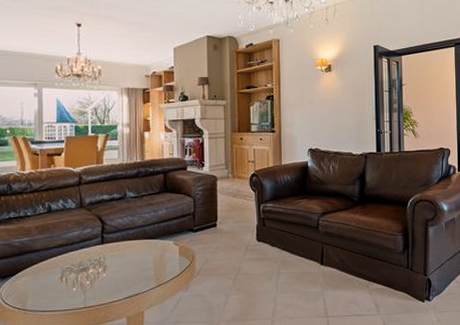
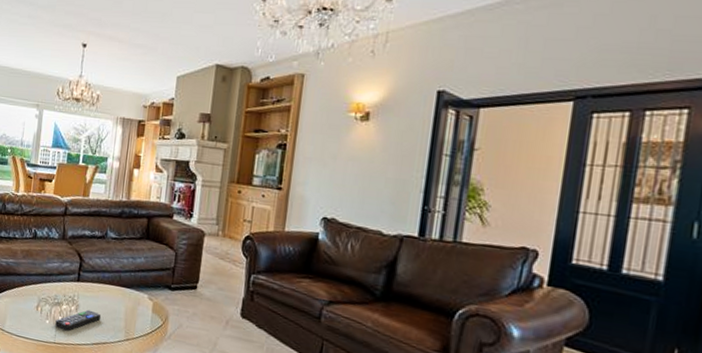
remote control: none [83,267,130,293] -> present [55,309,100,331]

